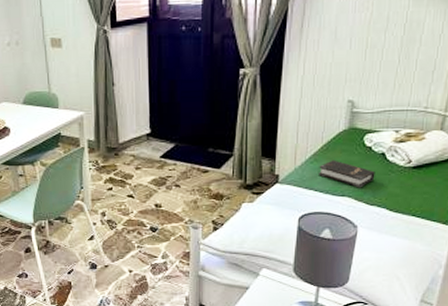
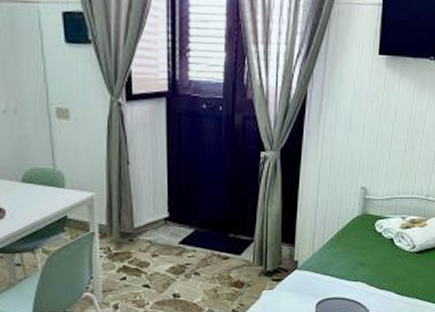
hardback book: present [319,160,375,188] -> none [335,245,385,273]

